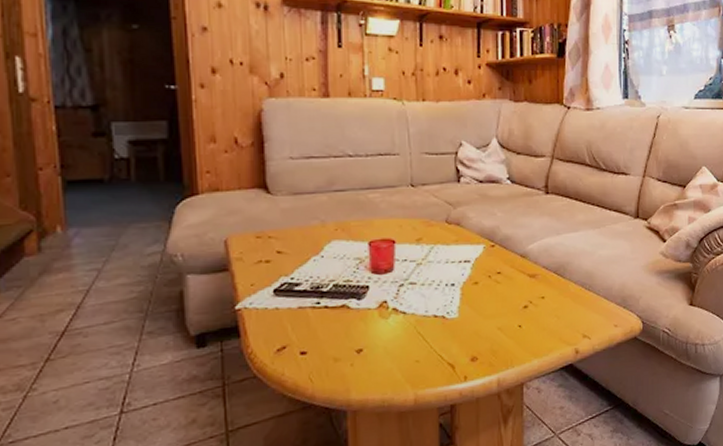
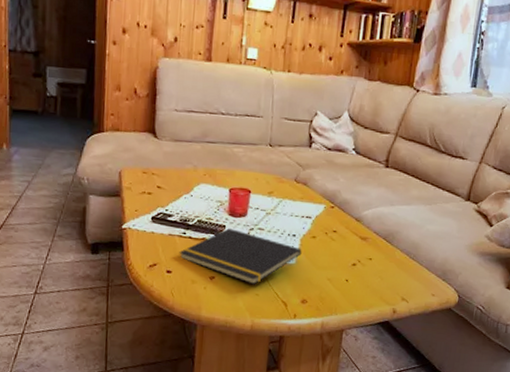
notepad: none [314,288,464,351] -> present [179,228,302,285]

